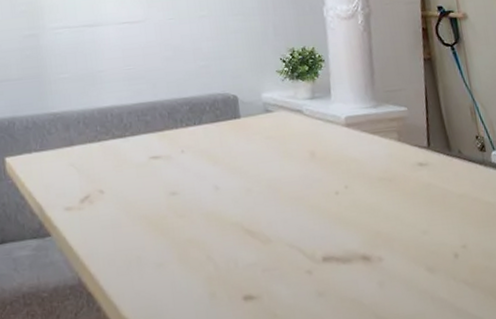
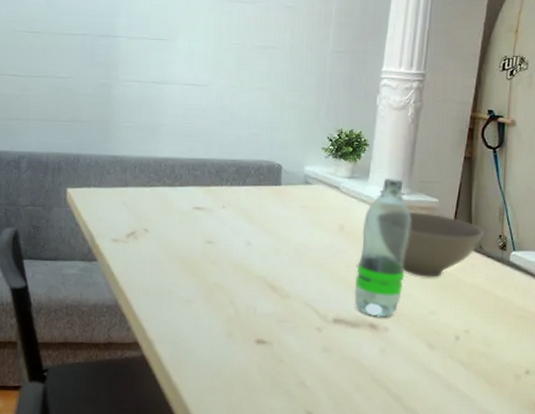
bottle: none [334,92,389,247] -> present [354,178,412,317]
bowl: none [380,123,461,194] -> present [403,211,485,277]

